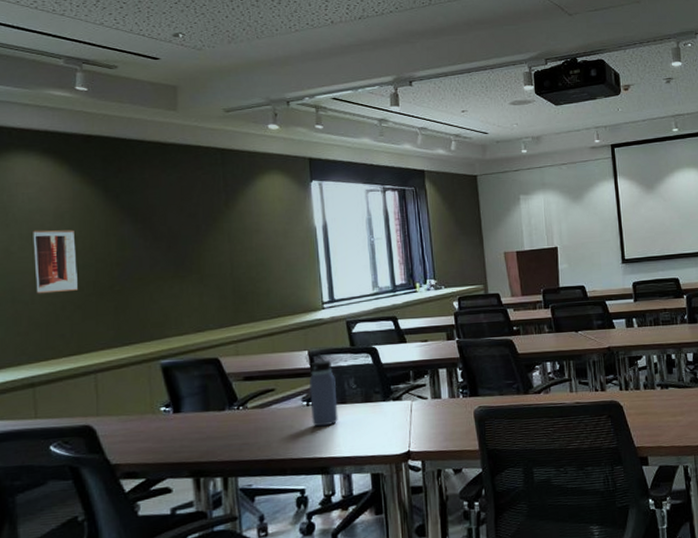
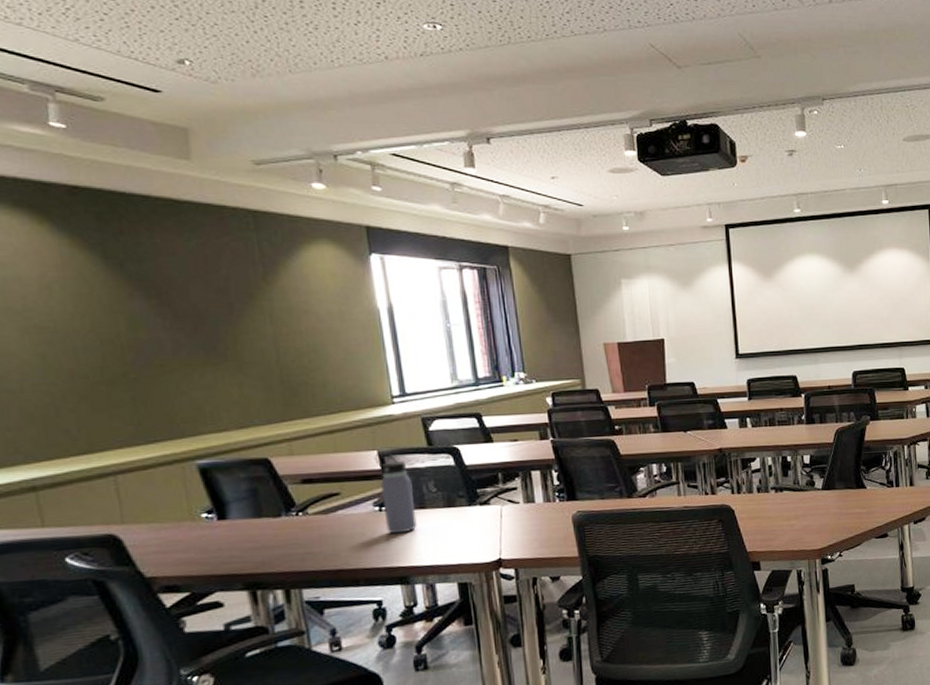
wall art: present [33,229,79,294] -> none [11,303,82,382]

